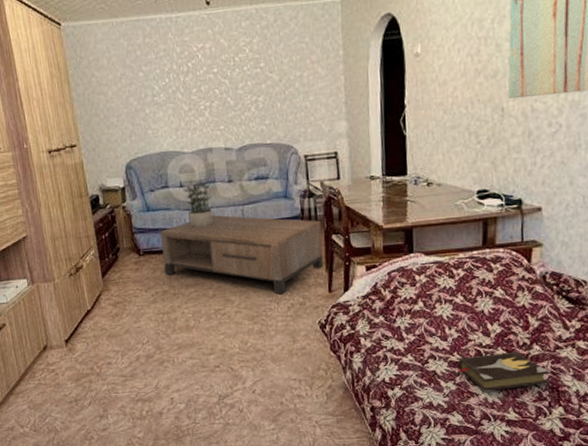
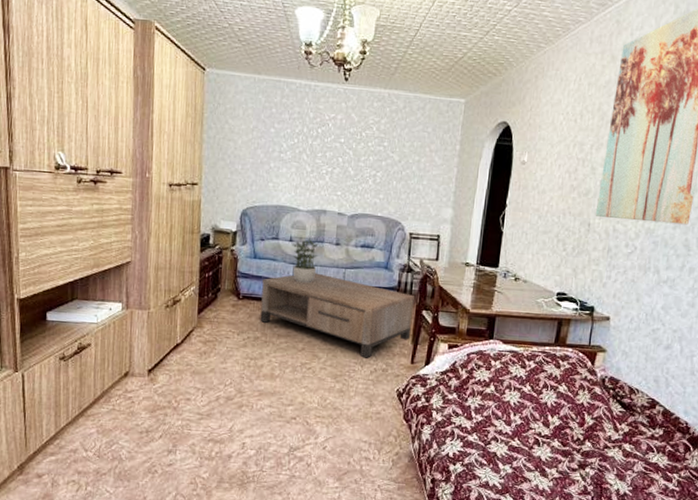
hardback book: present [458,351,548,393] -> none [516,443,595,481]

